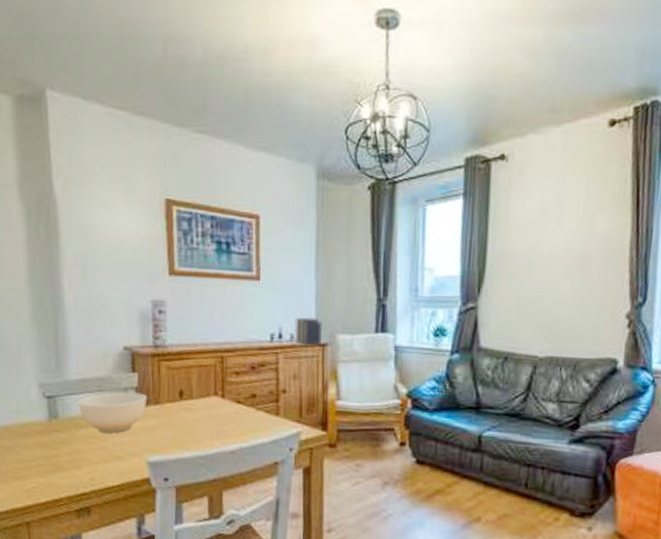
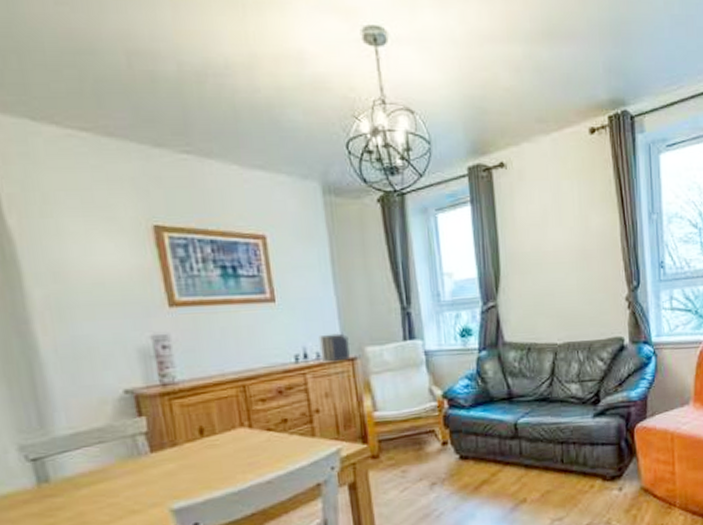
bowl: present [77,391,148,433] -> none [73,437,162,488]

